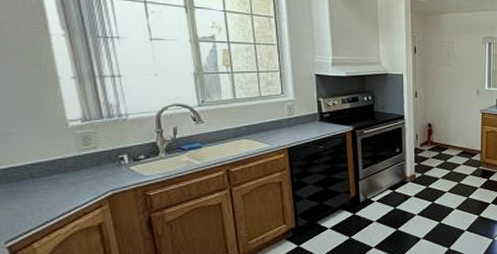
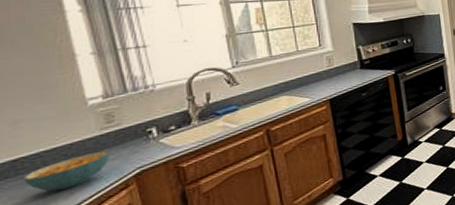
cereal bowl: none [14,171,87,201] -> present [24,151,110,191]

